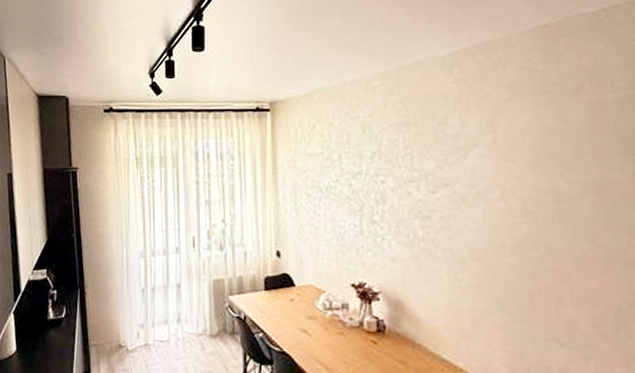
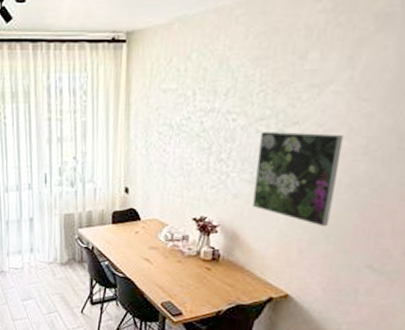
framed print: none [412,193,500,294] -> present [252,132,344,227]

